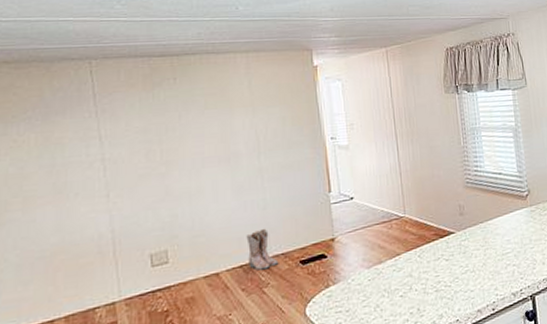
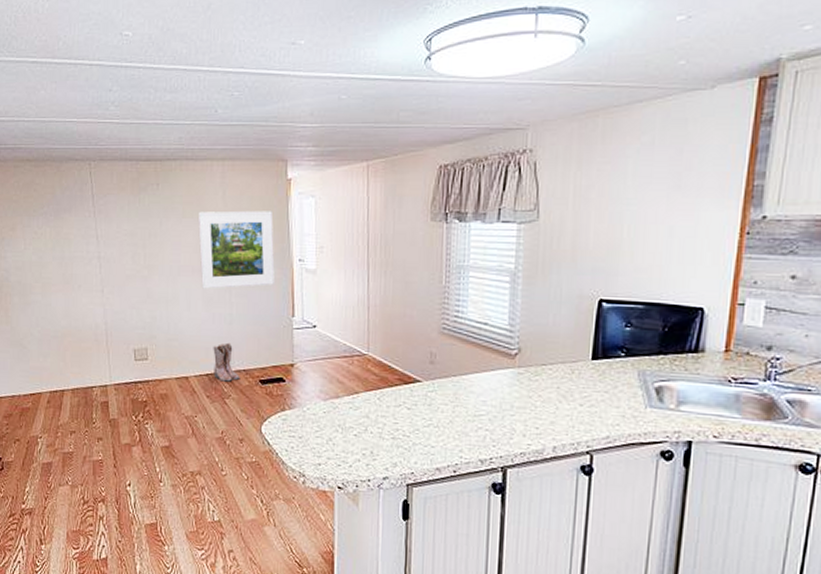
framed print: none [222,95,308,178] -> present [198,210,275,289]

